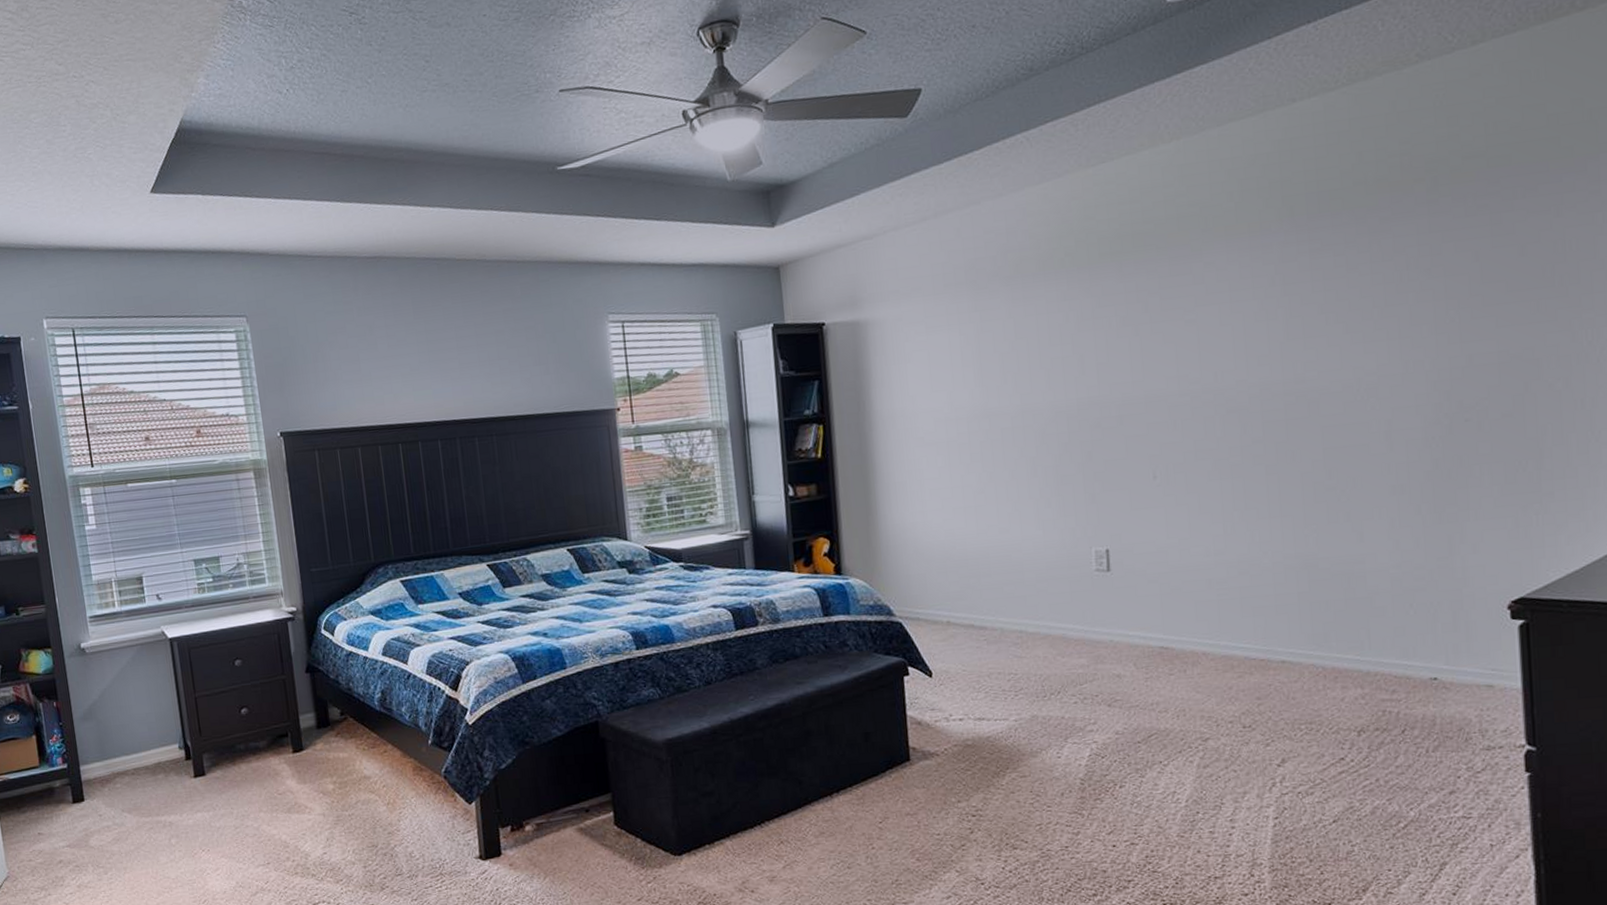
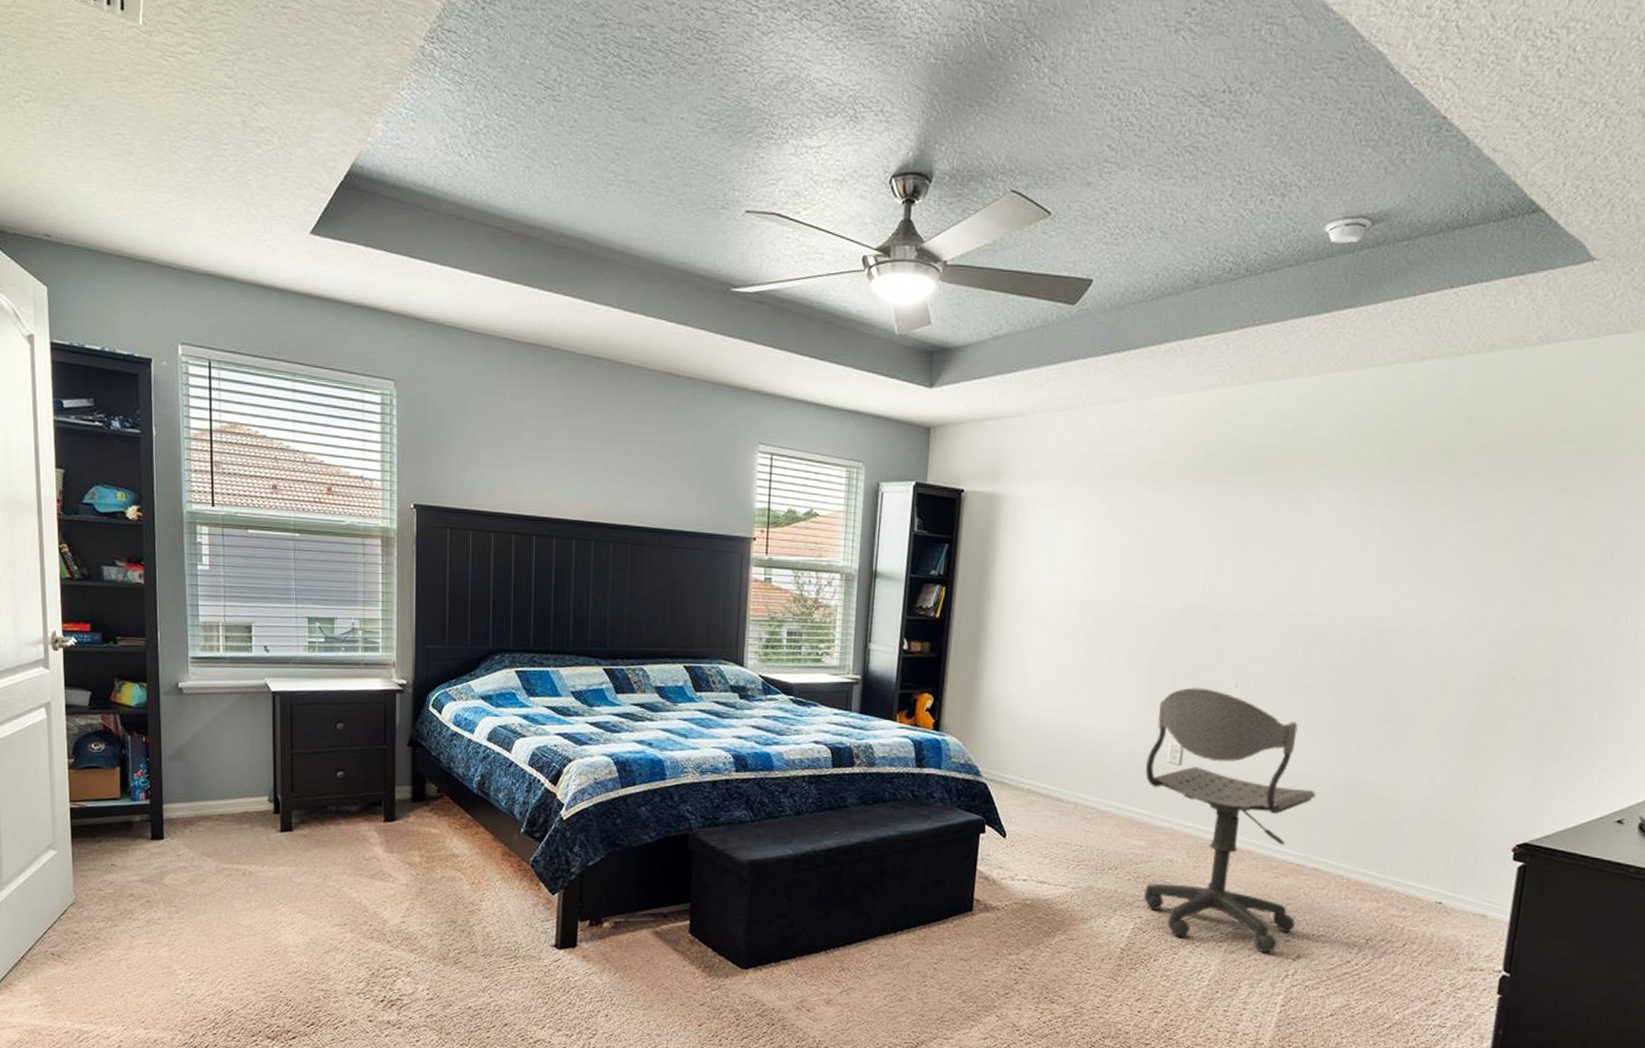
office chair: none [1071,485,1272,762] -> present [1144,687,1316,953]

